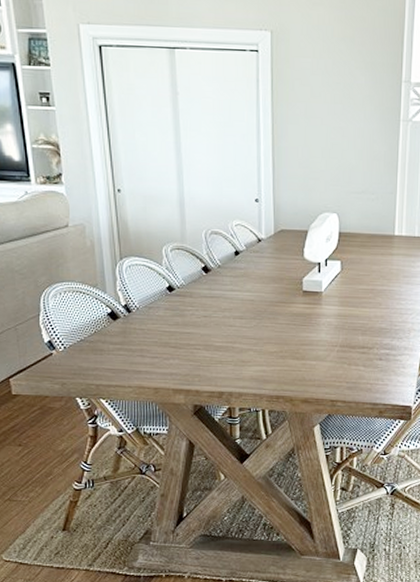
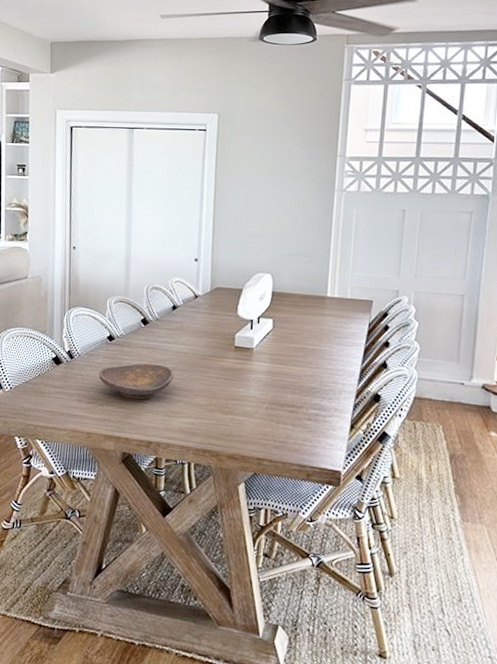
decorative bowl: none [160,313,242,351] -> present [98,363,174,400]

